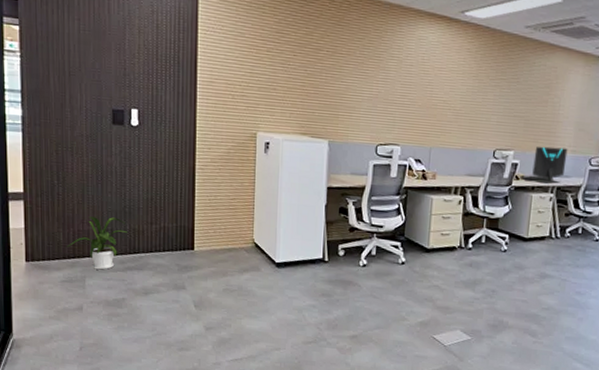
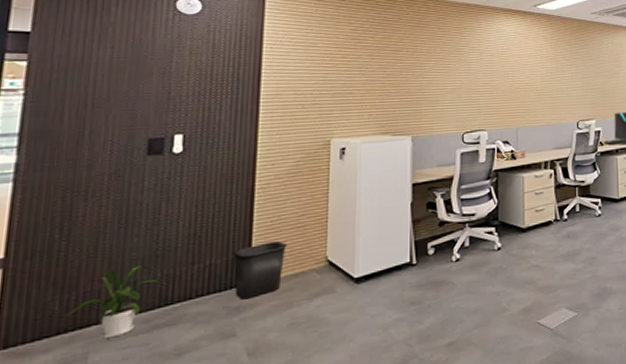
waste bin: none [179,217,223,262] -> present [231,241,288,300]

